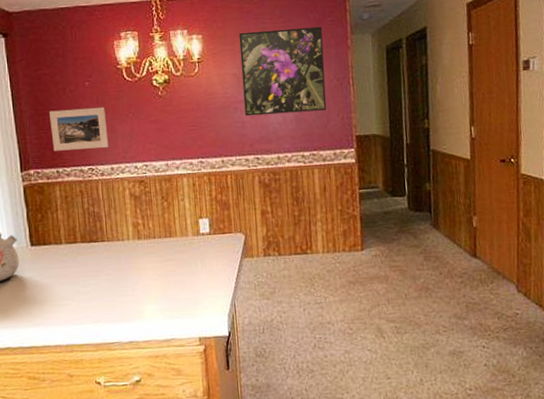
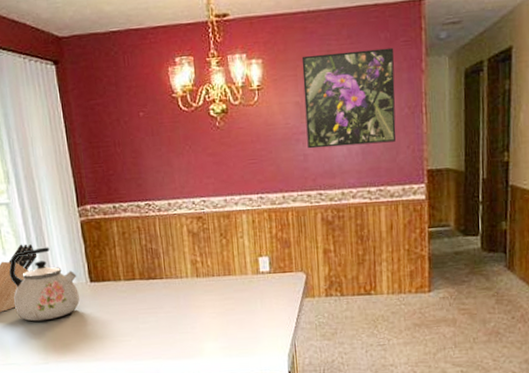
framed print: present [49,107,109,151] -> none [104,139,166,186]

